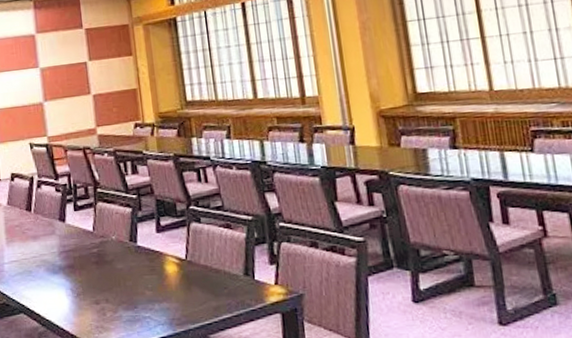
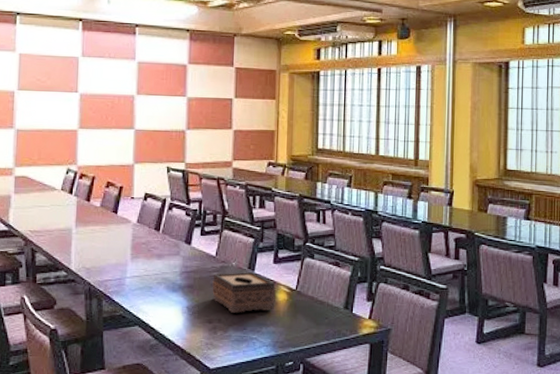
tissue box: none [93,245,165,291] -> present [212,272,276,313]

